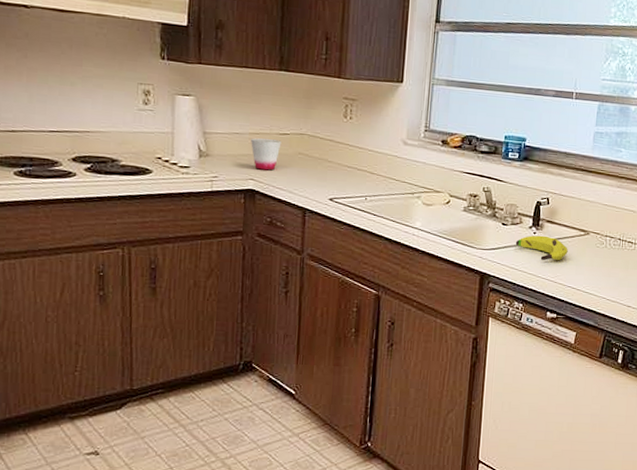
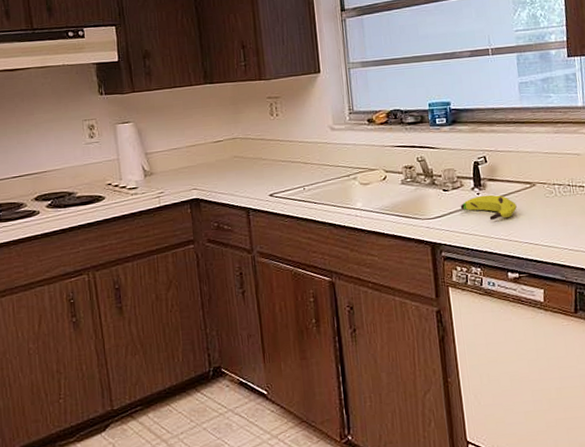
cup: present [251,138,282,171] -> none [189,148,217,179]

